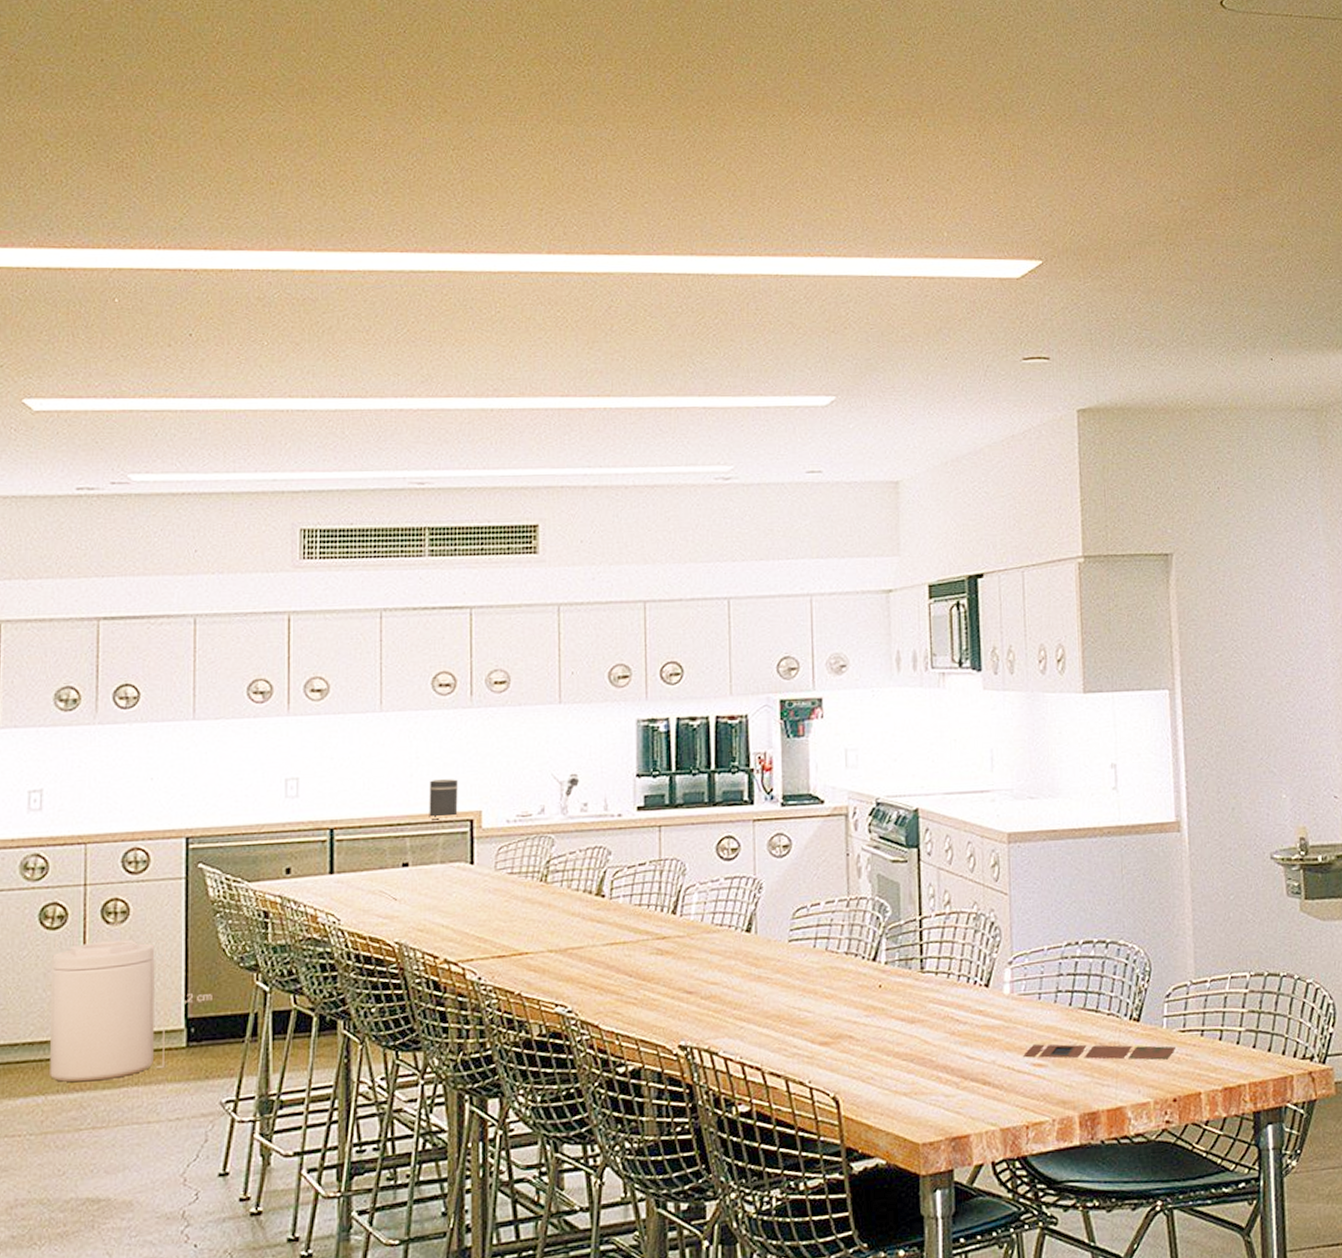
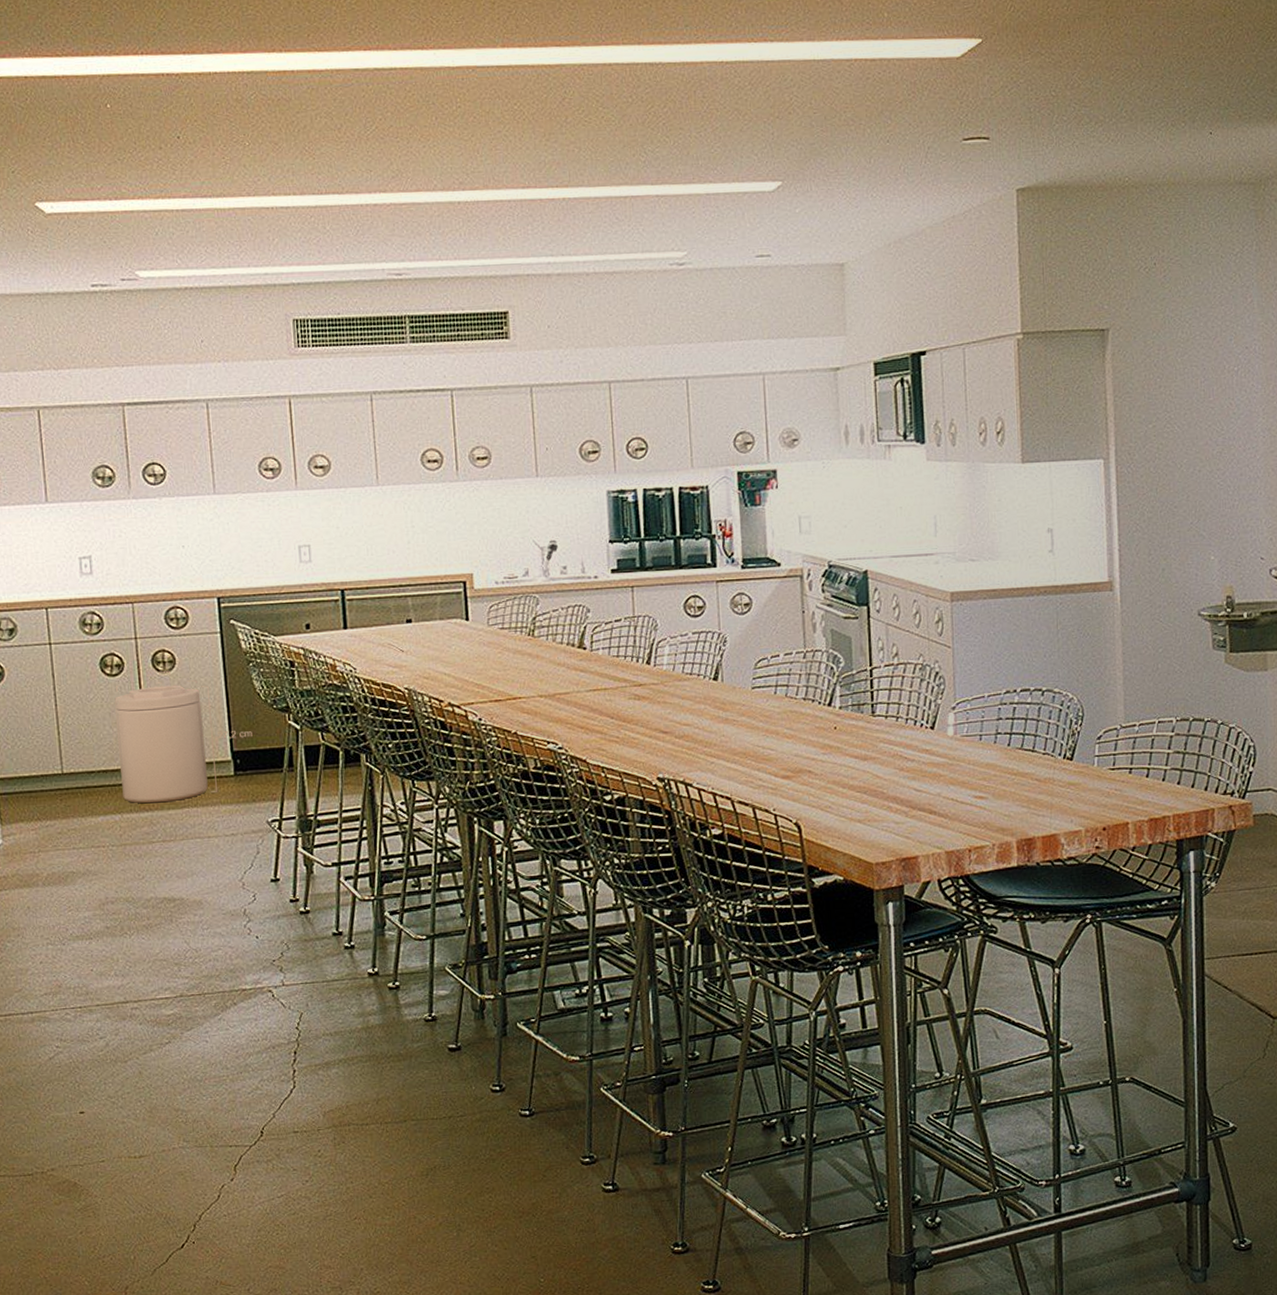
cylinder: present [429,779,458,820] -> none [425,545,452,582]
papers: present [1023,1044,1175,1061] -> none [966,779,1105,795]

